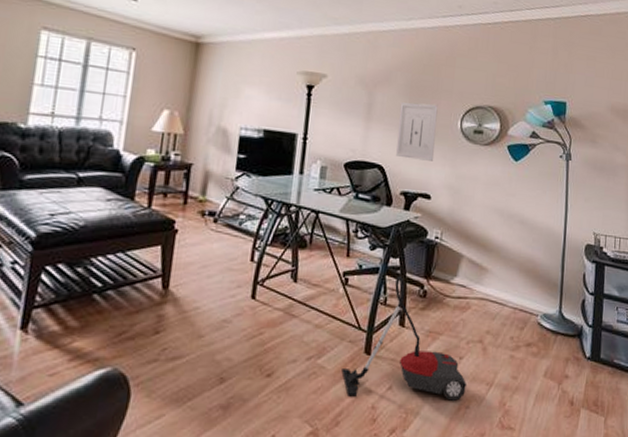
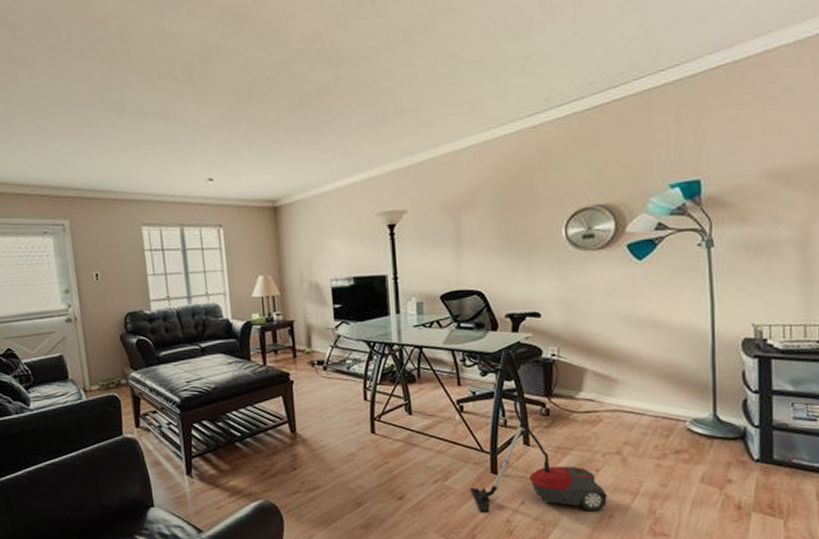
wall art: present [396,102,438,161] -> none [491,215,539,280]

